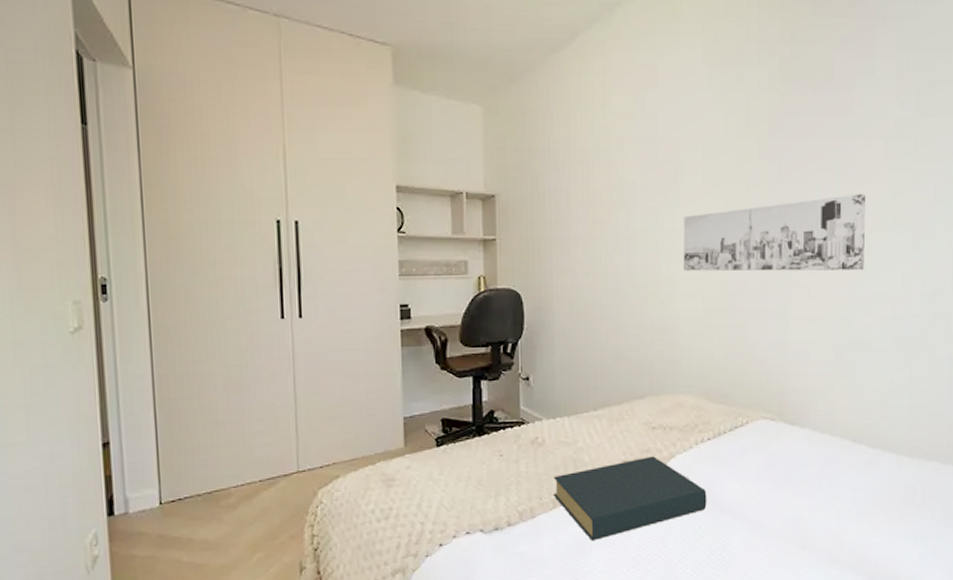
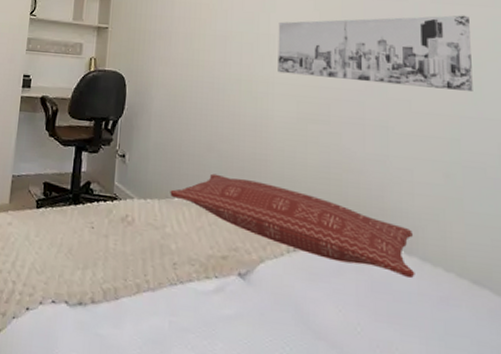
hardback book: present [553,456,707,540] -> none [138,256,299,339]
pillow: none [579,382,807,448] -> present [170,173,415,279]

